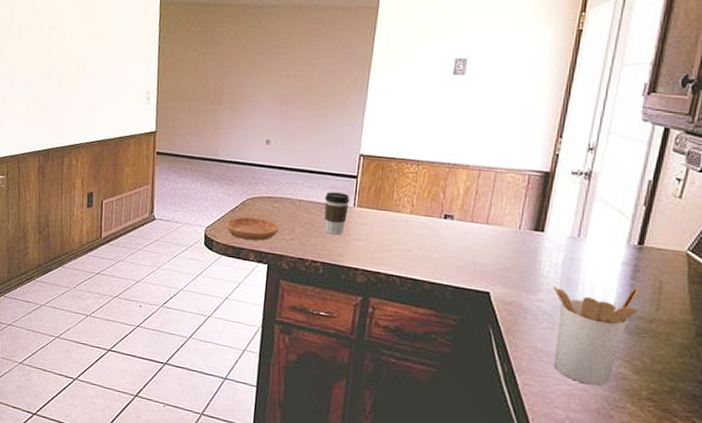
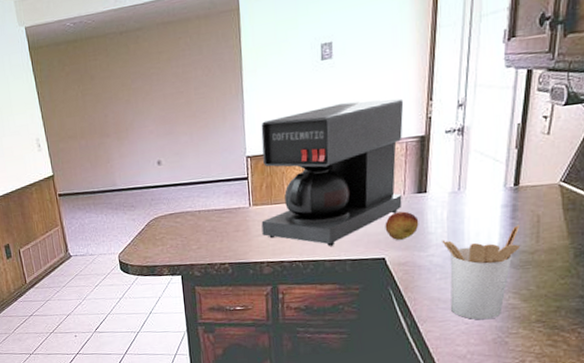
saucer: present [225,216,280,241] -> none [135,235,186,258]
coffee cup: present [324,191,350,235] -> none [222,195,245,236]
coffee maker: none [362,121,532,267] -> present [261,98,404,246]
fruit: none [494,245,532,277] -> present [385,211,419,240]

